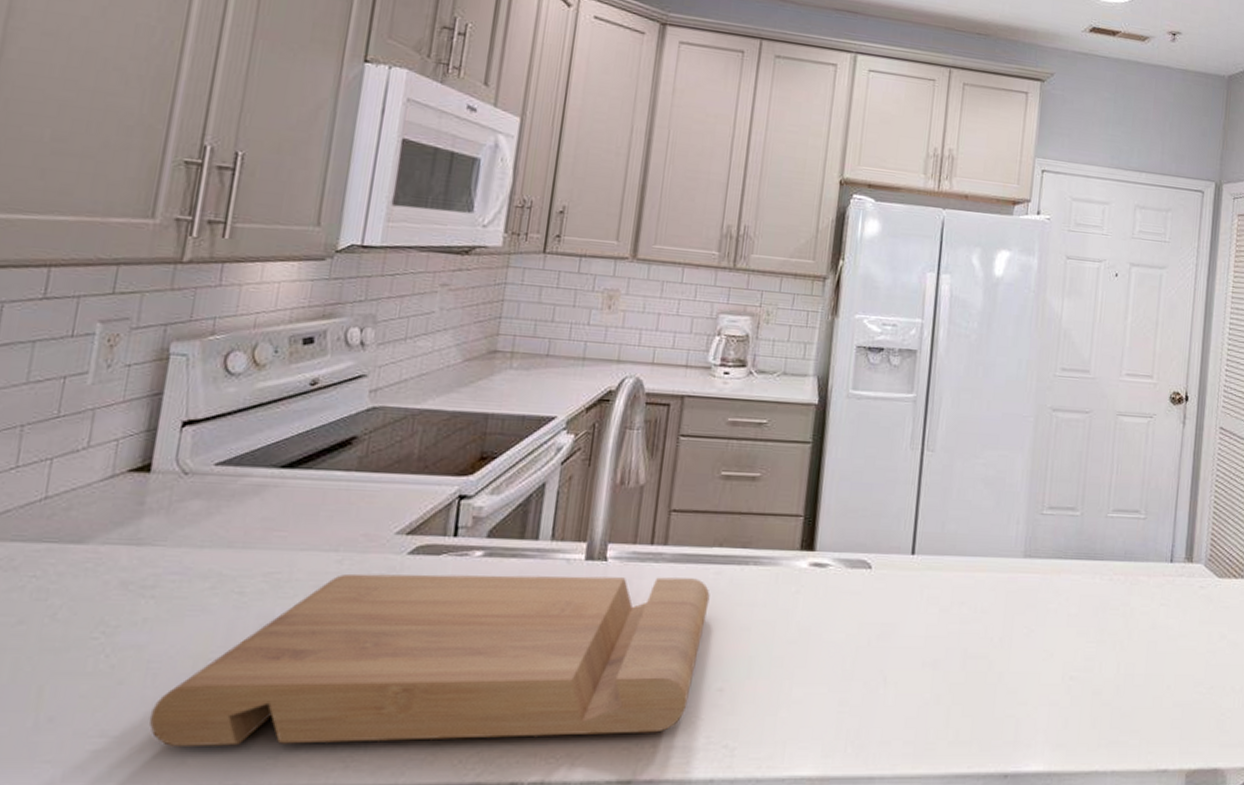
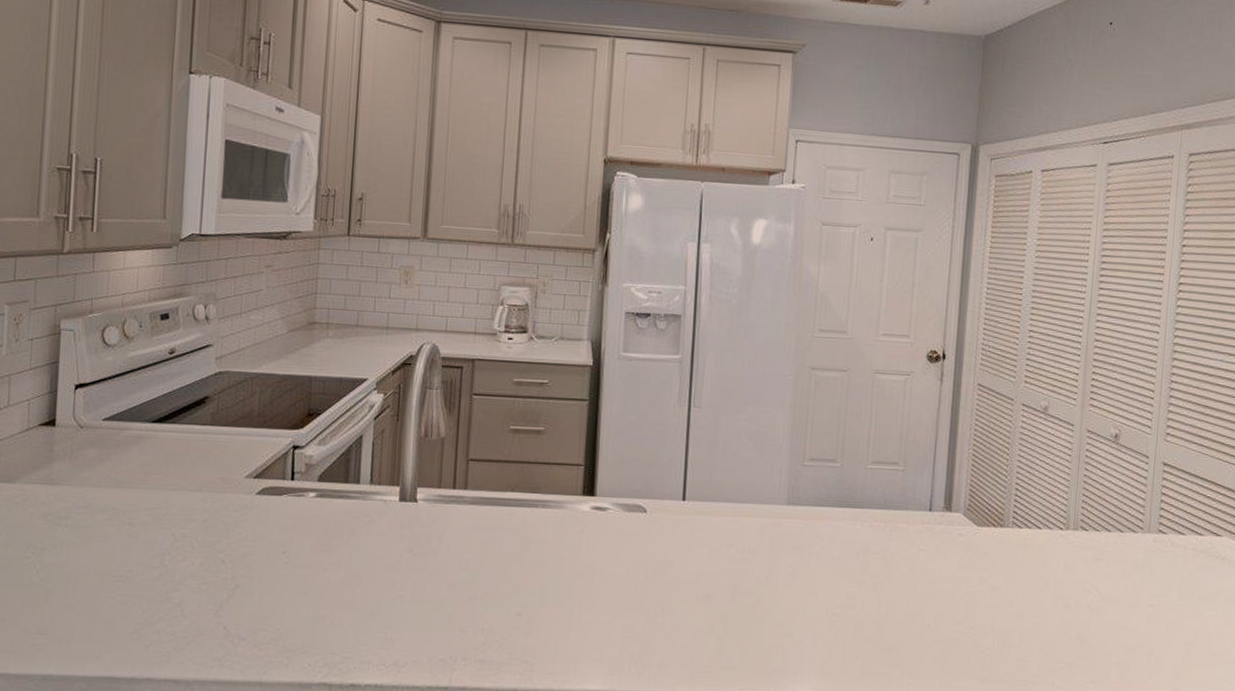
cutting board: present [149,573,710,748] -> none [72,510,506,648]

